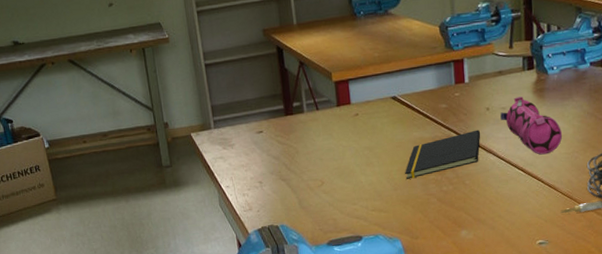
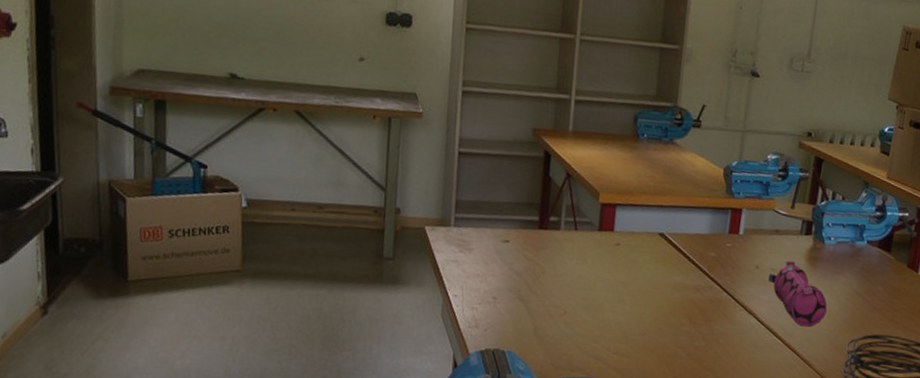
notepad: present [405,129,481,179] -> none [657,286,745,327]

